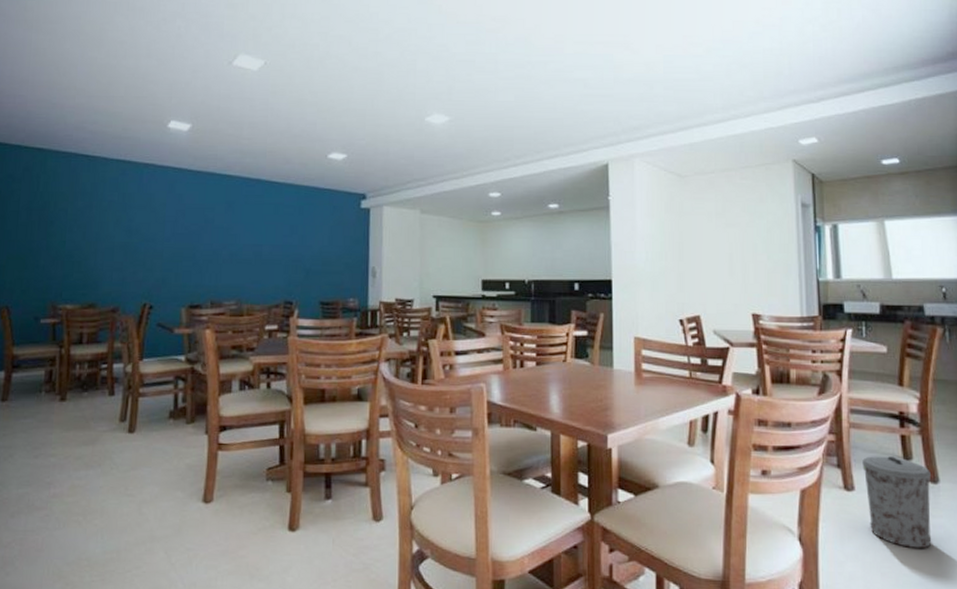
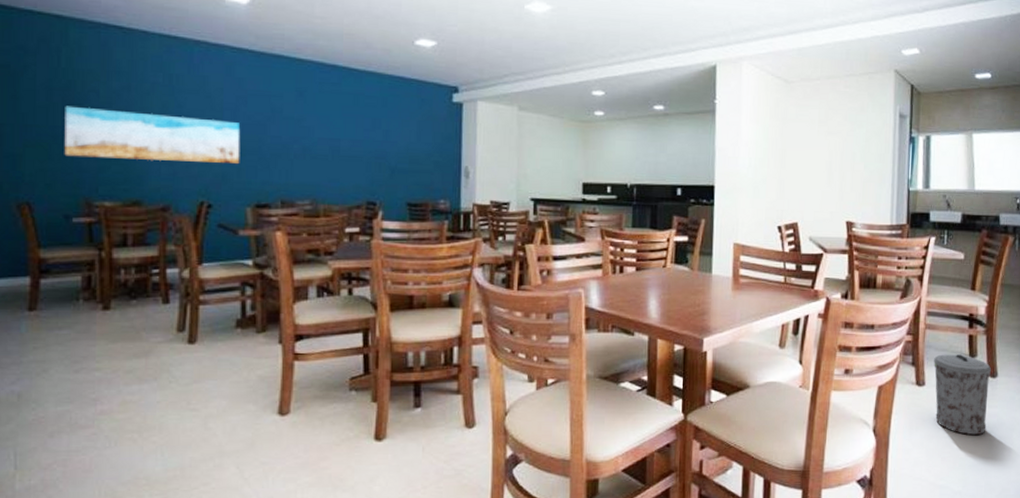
wall art: none [37,223,179,269] -> present [64,105,241,163]

